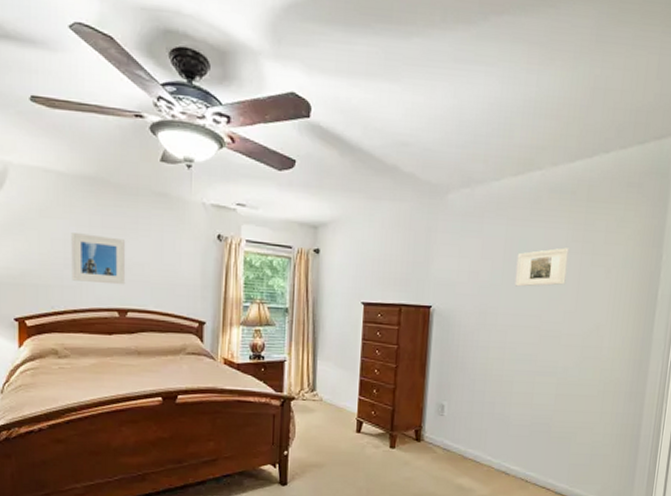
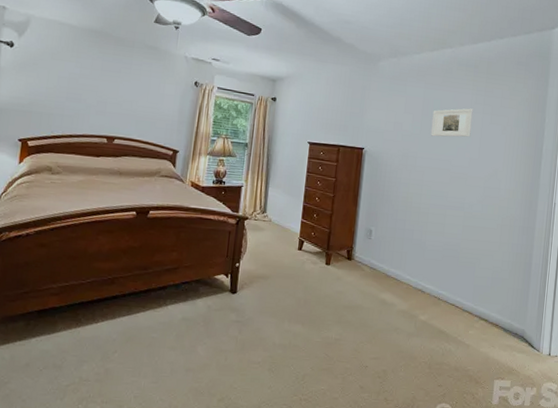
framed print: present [71,233,126,285] -> none [71,73,119,117]

